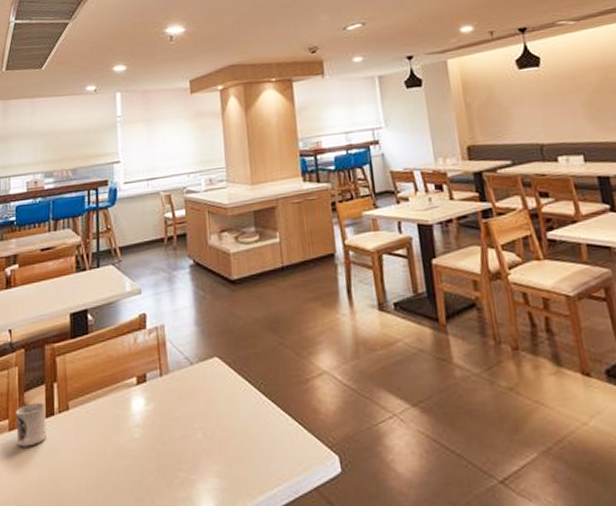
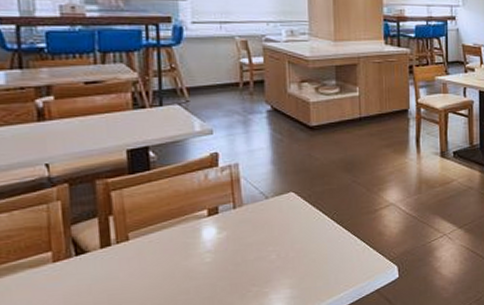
cup: present [16,402,47,447] -> none [61,234,102,276]

